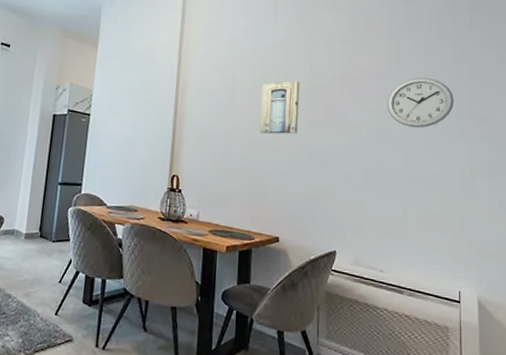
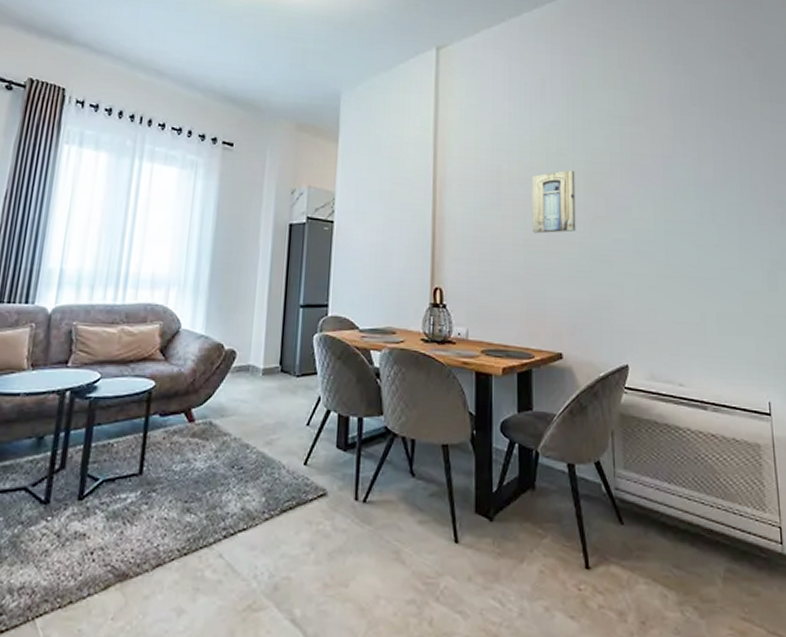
wall clock: present [386,77,454,128] -> none [673,159,748,217]

